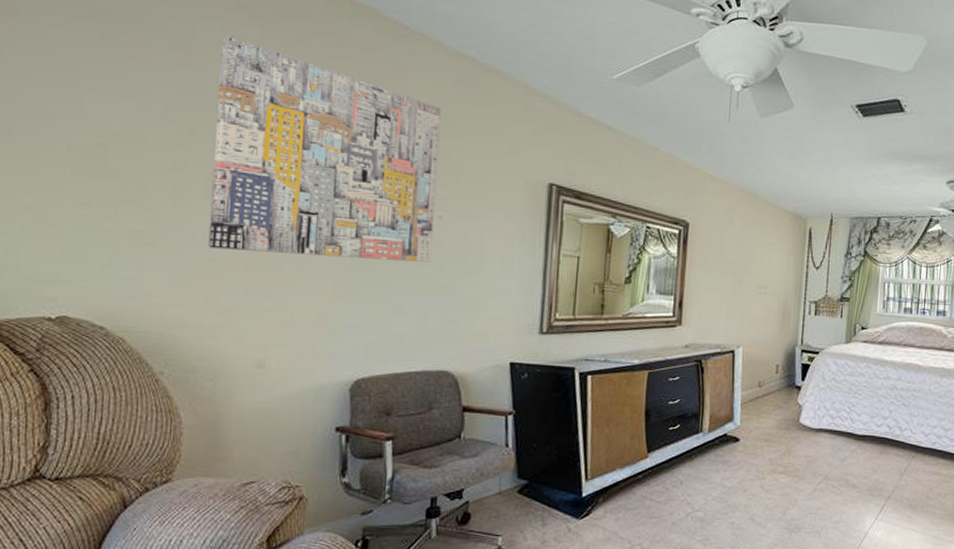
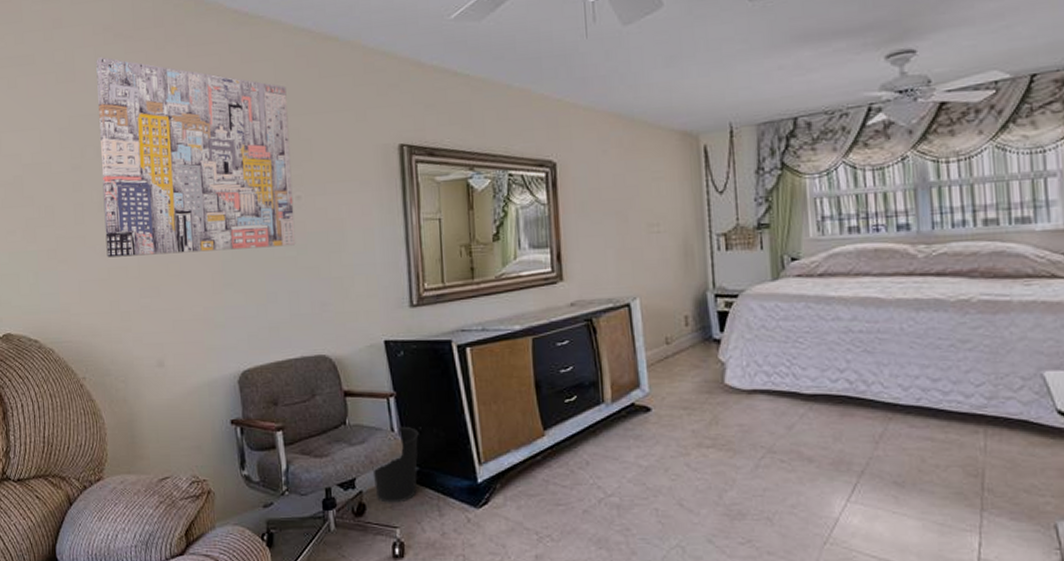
wastebasket: none [482,442,533,514] -> present [372,426,419,504]

